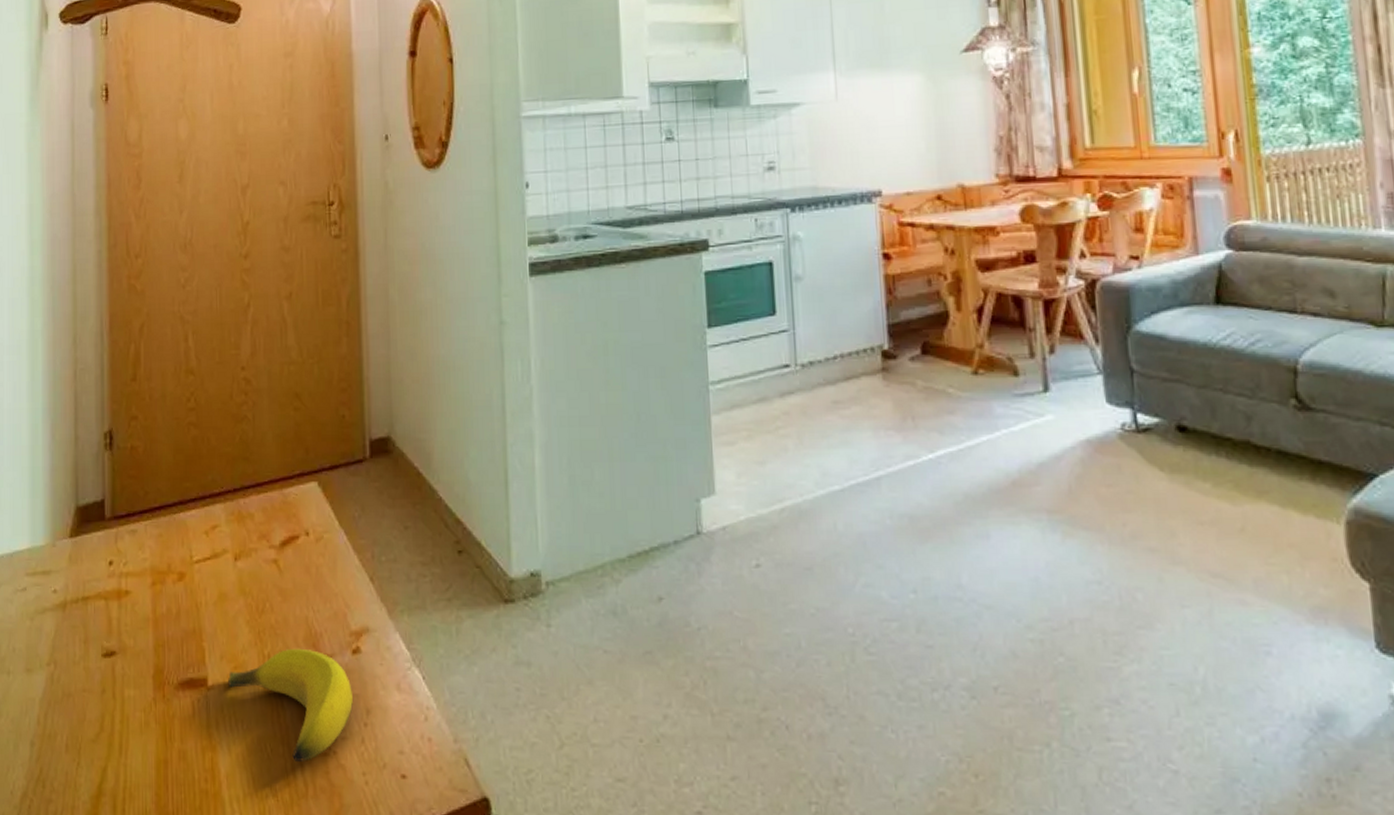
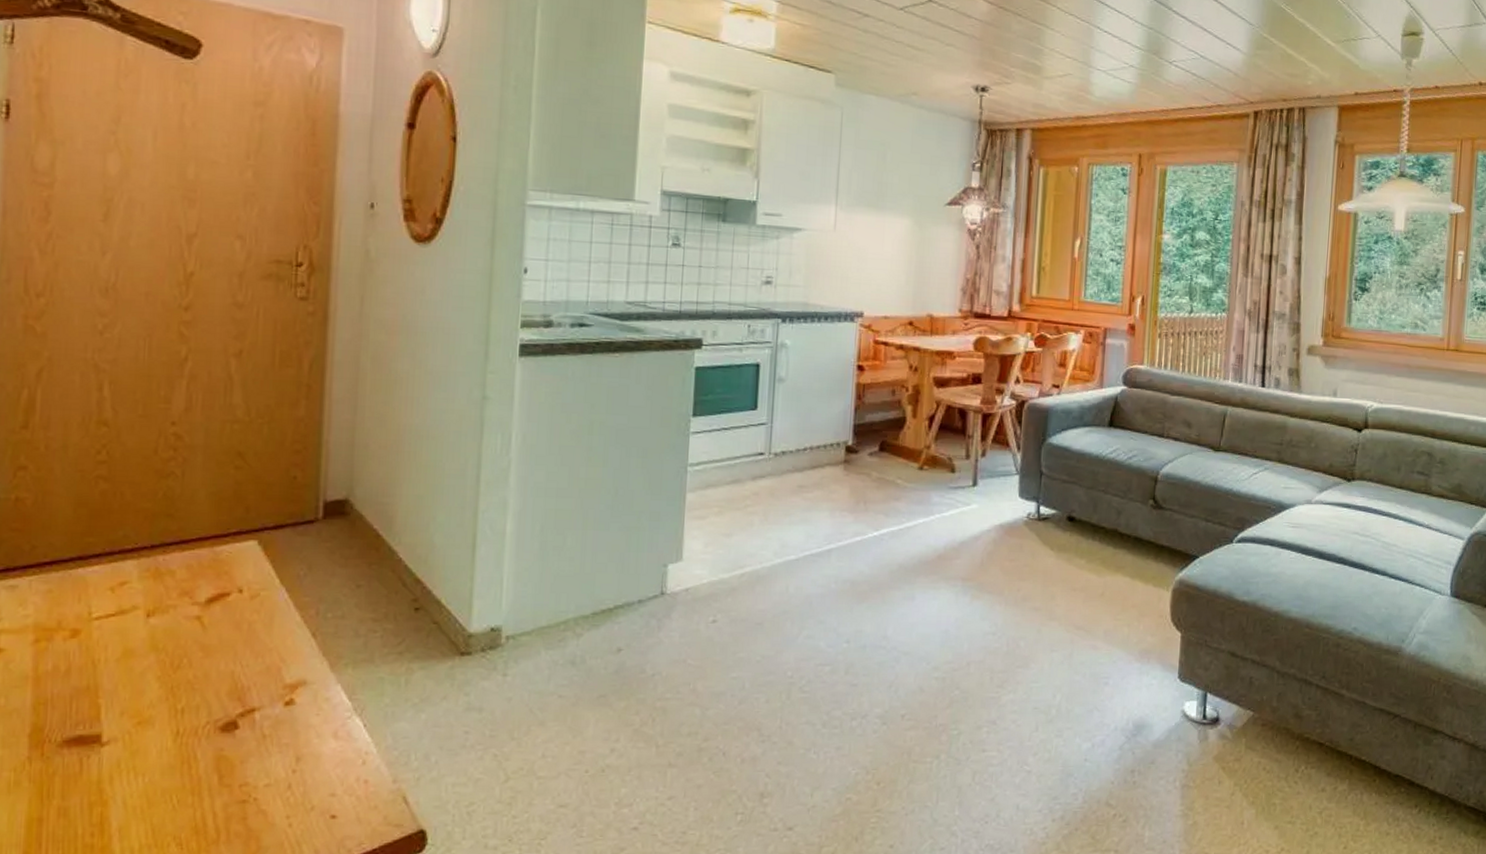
banana: present [228,648,353,763] -> none [128,702,281,811]

